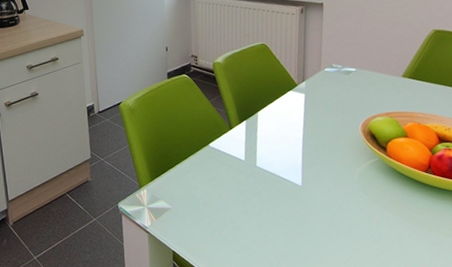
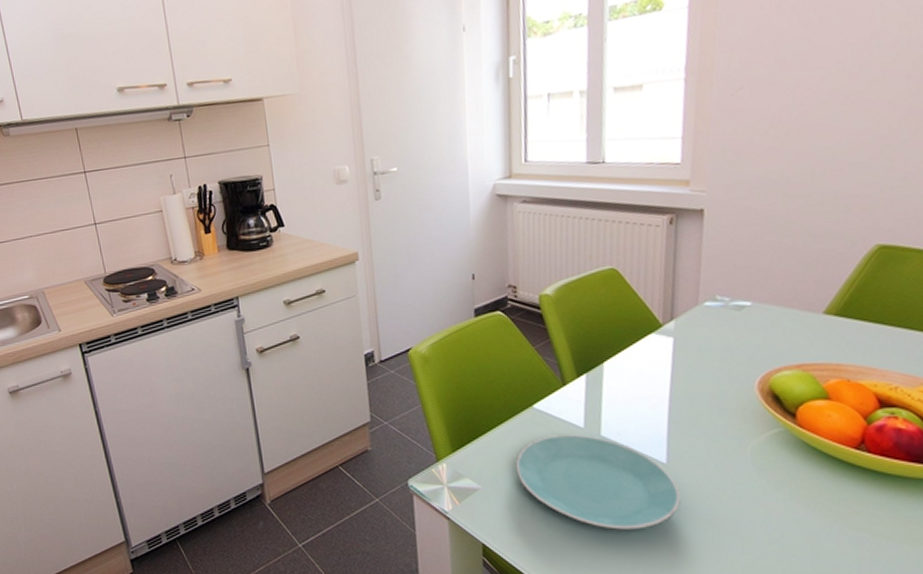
plate: none [196,166,312,237] -> present [515,435,681,530]

